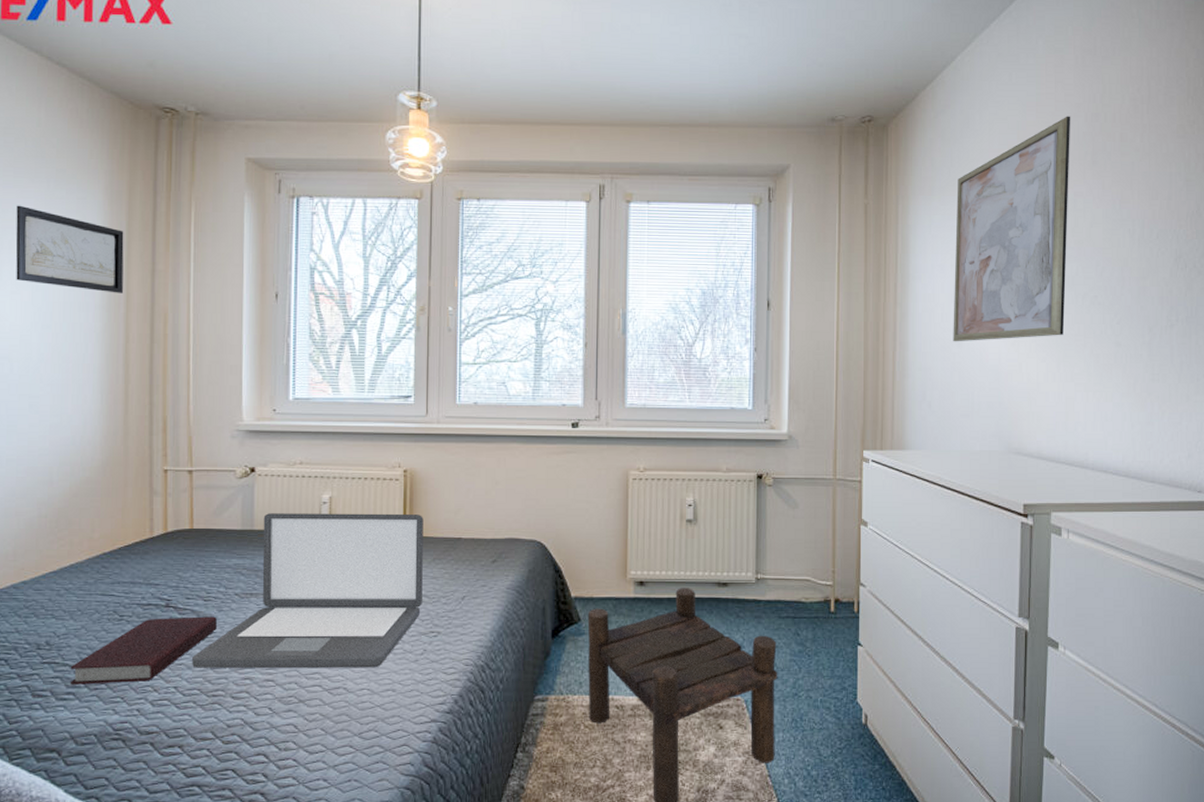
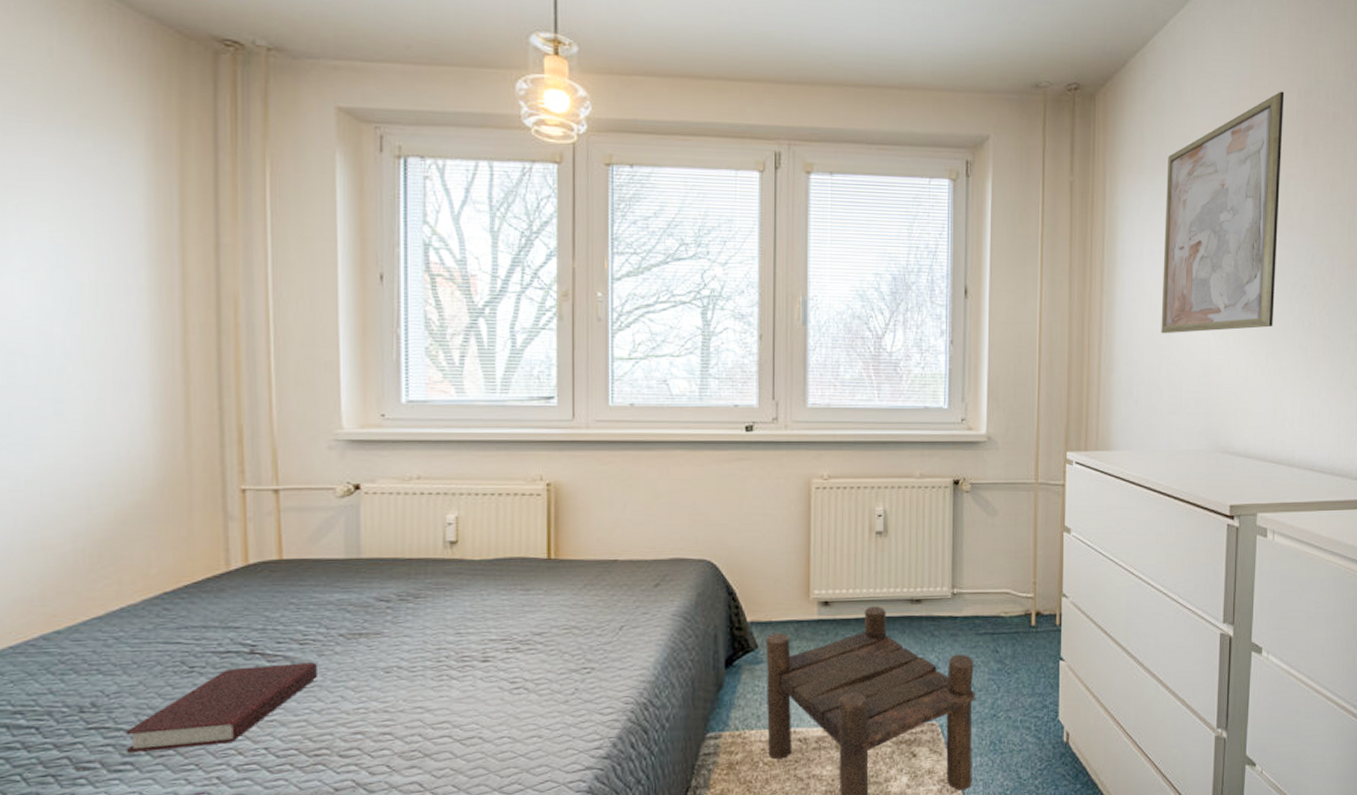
wall art: present [15,205,124,293] -> none [23,158,179,273]
laptop: present [191,513,424,669] -> none [285,534,572,724]

